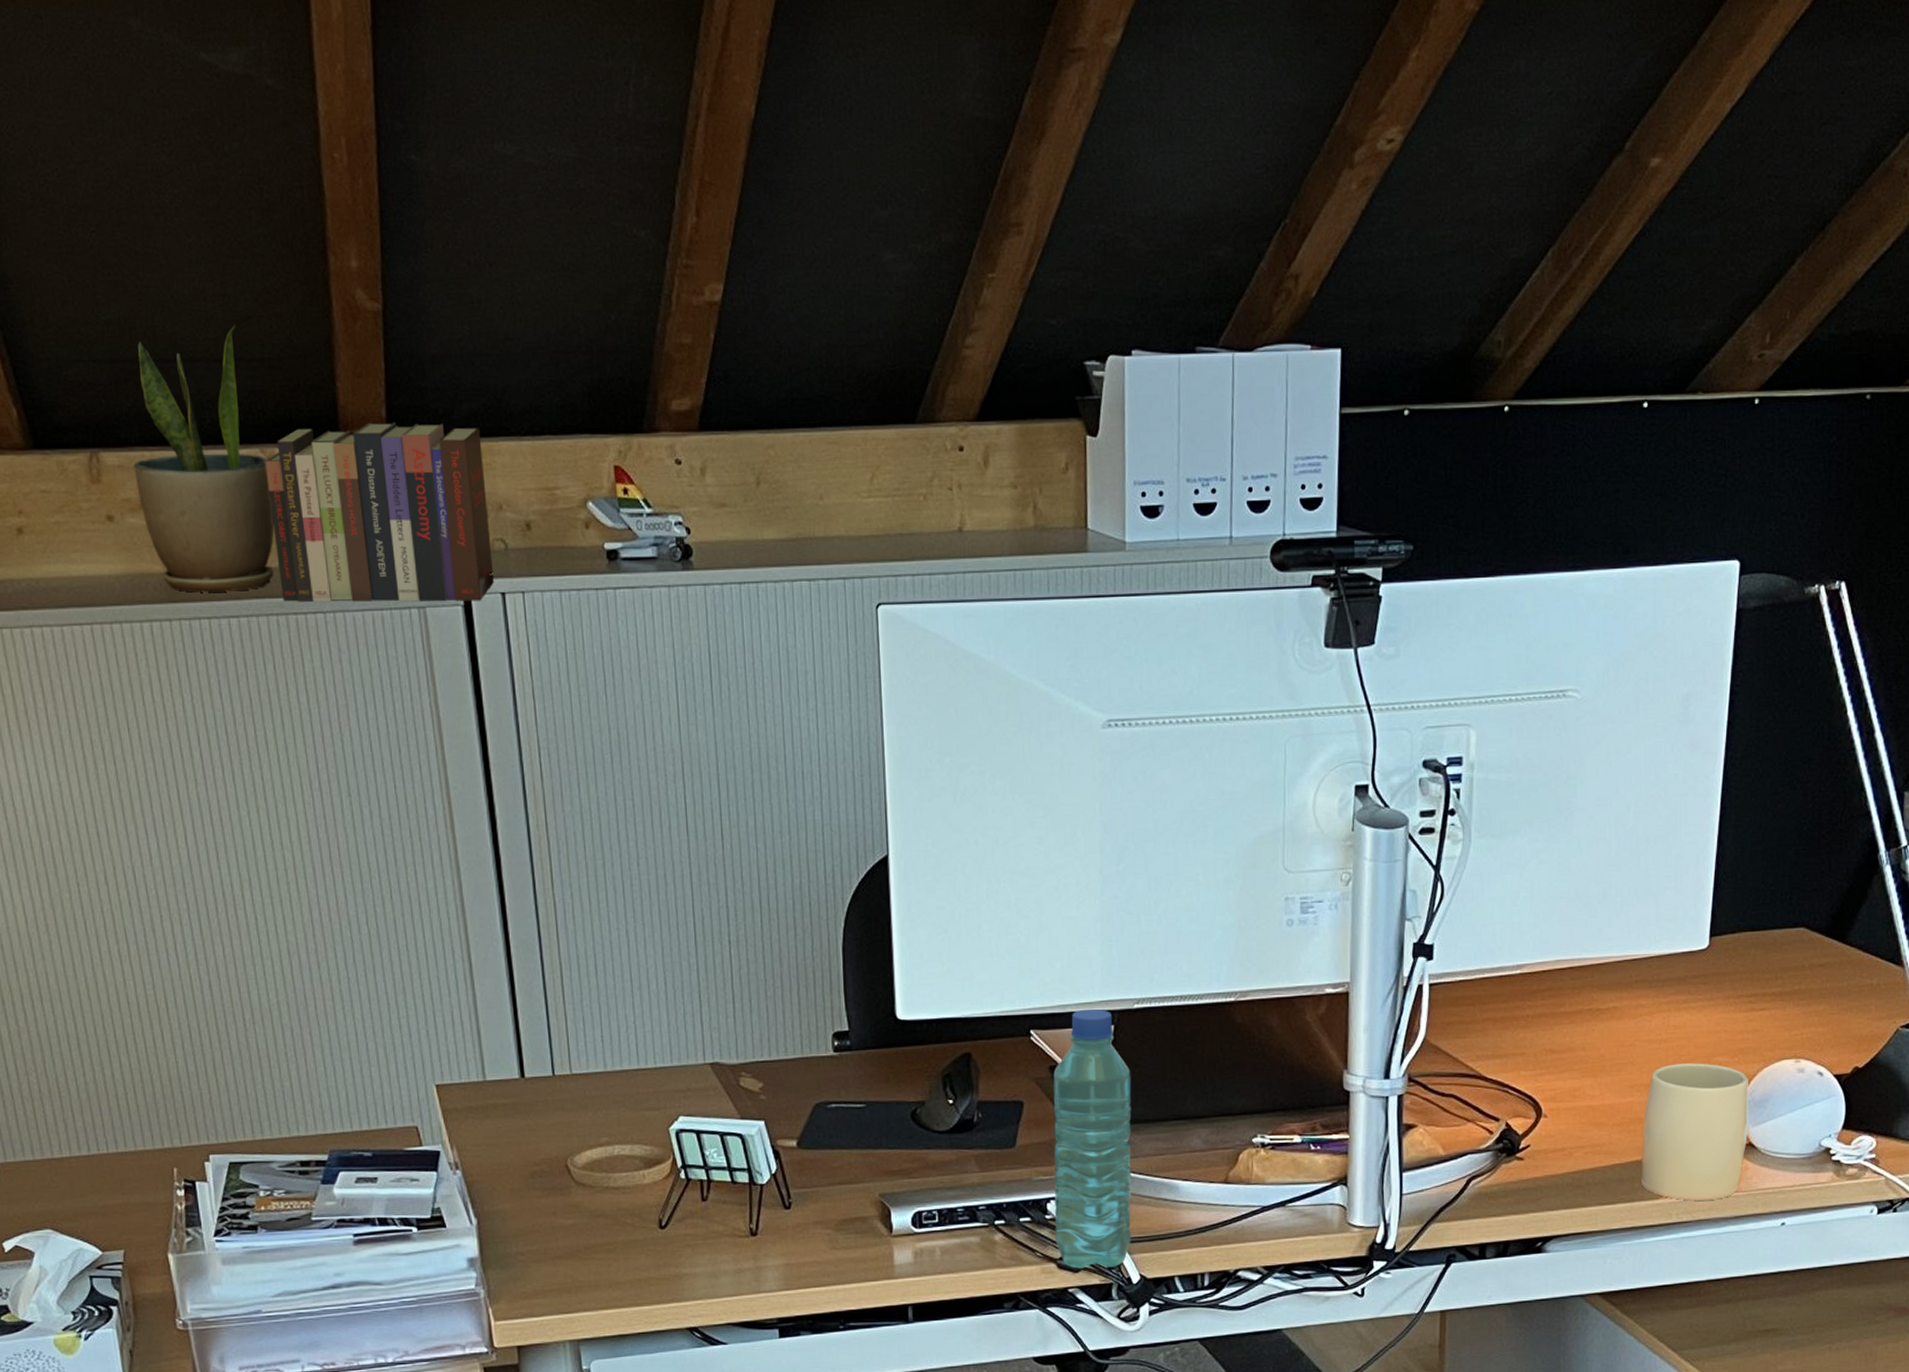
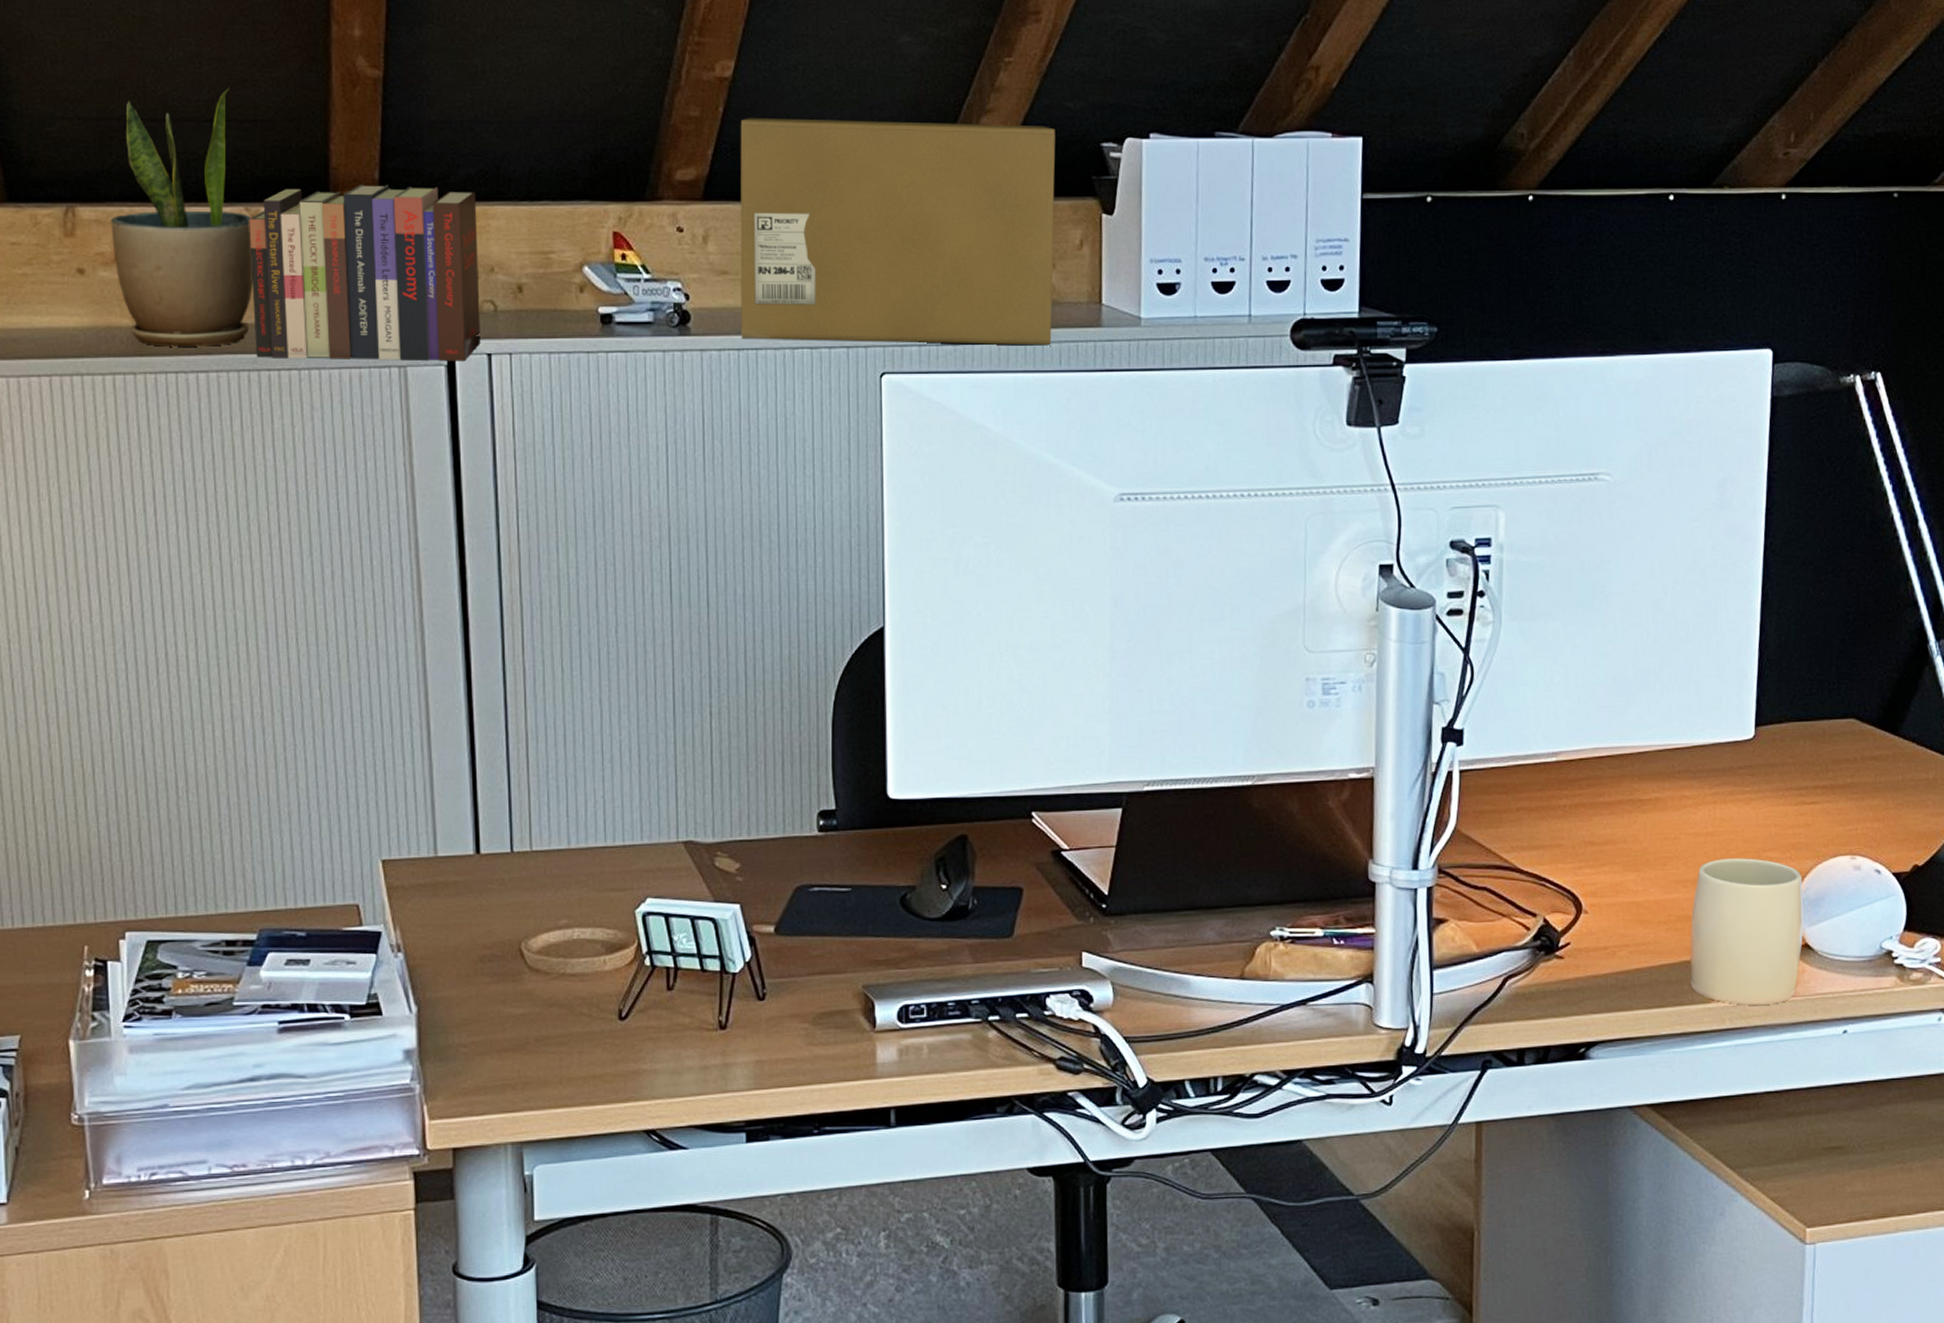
box: none [731,343,1040,573] -> present [740,118,1056,346]
water bottle: present [1053,1008,1132,1269] -> none [1054,790,1140,1070]

